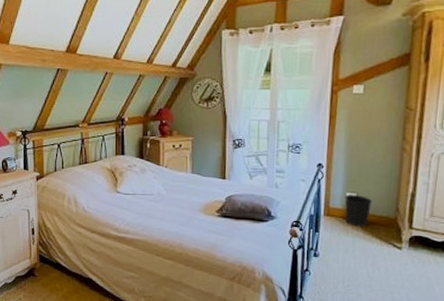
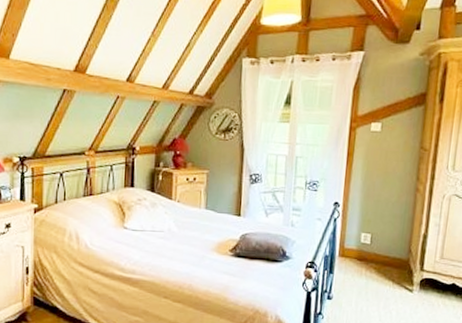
wastebasket: present [344,194,372,227] -> none [359,234,386,269]

